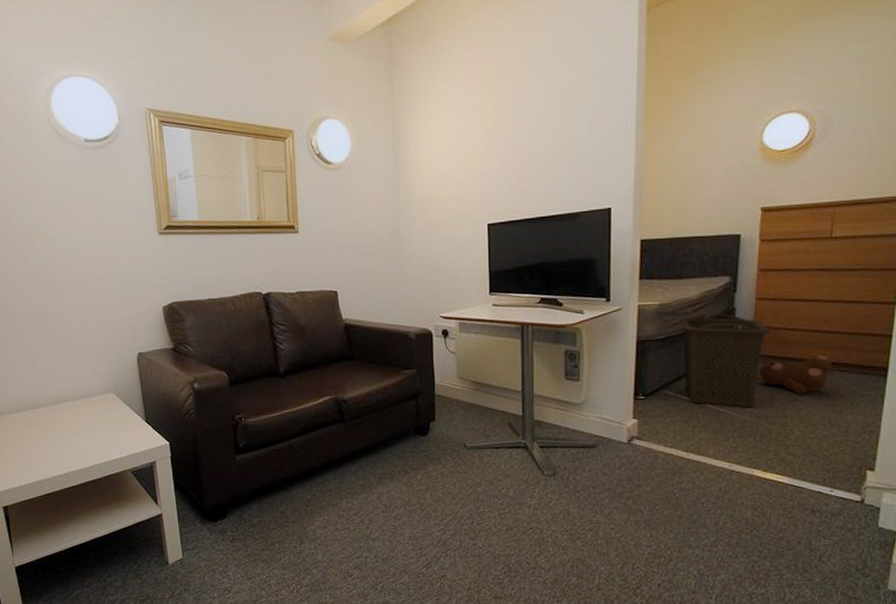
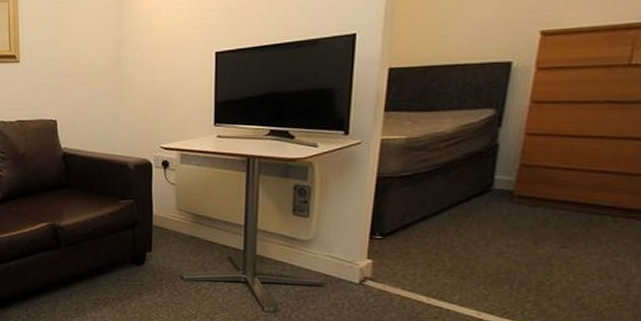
laundry basket: present [679,314,771,408] -> none [428,150,542,254]
teddy bear: present [756,354,833,394] -> none [518,198,618,241]

